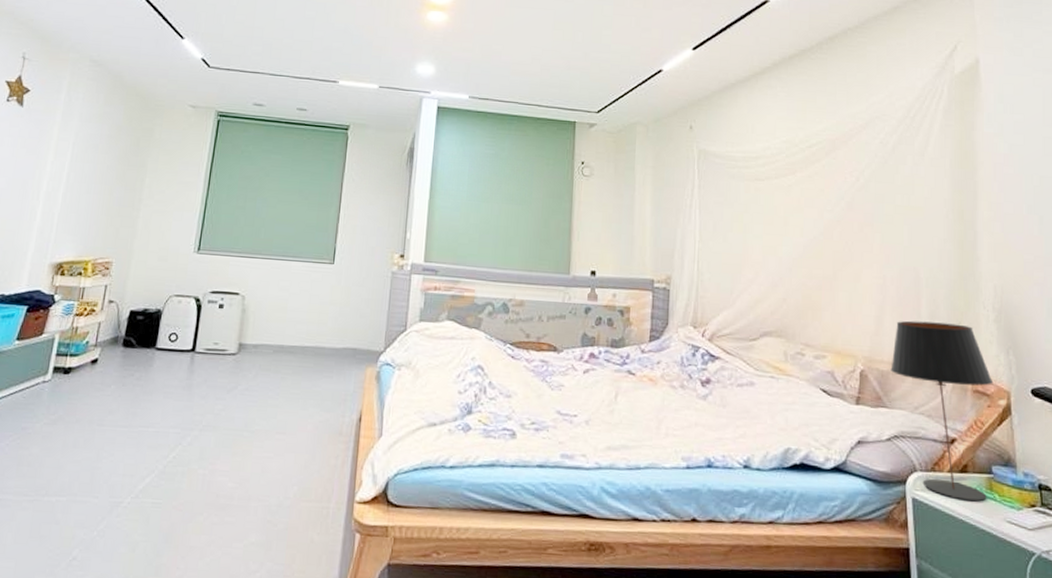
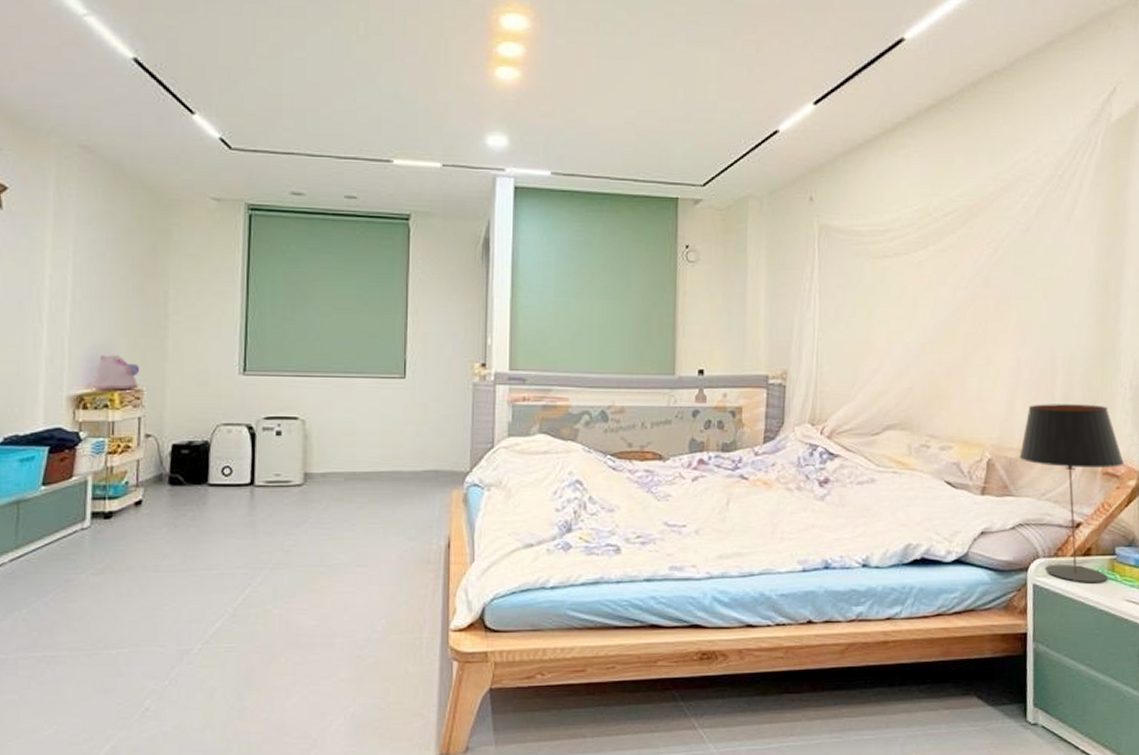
plush toy: none [71,229,113,261] -> present [92,354,140,390]

